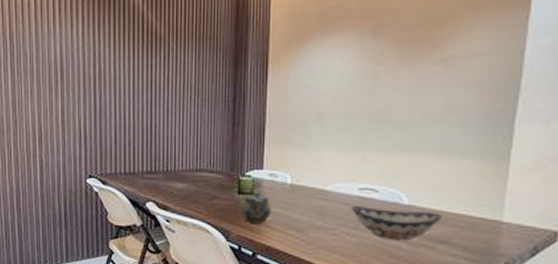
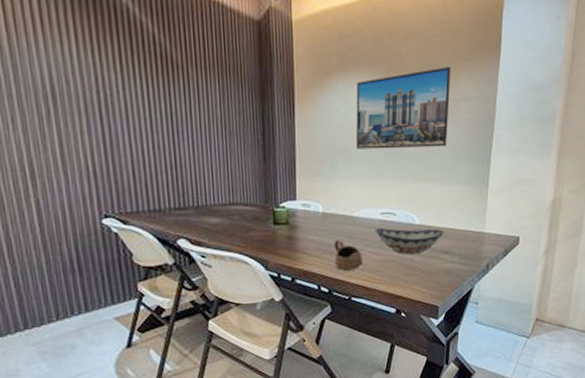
teapot: present [241,192,271,223] -> none [278,222,306,251]
cup: none [301,214,334,252] -> present [334,239,363,271]
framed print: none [333,16,459,116] -> present [355,66,451,149]

